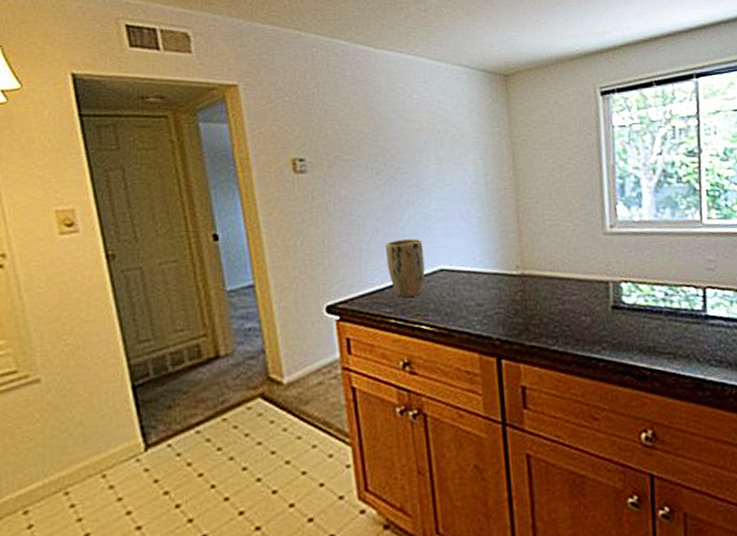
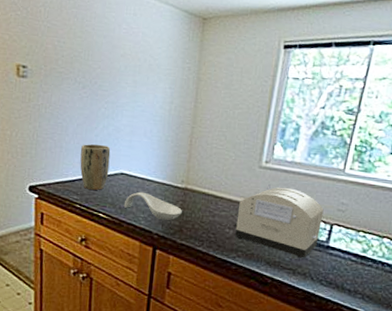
spoon rest: none [450,288,524,321] -> present [123,191,182,221]
toaster: none [589,251,693,337] -> present [234,183,324,258]

